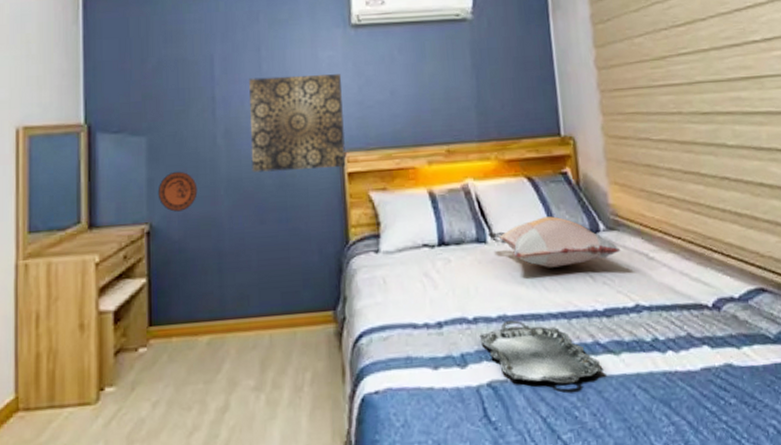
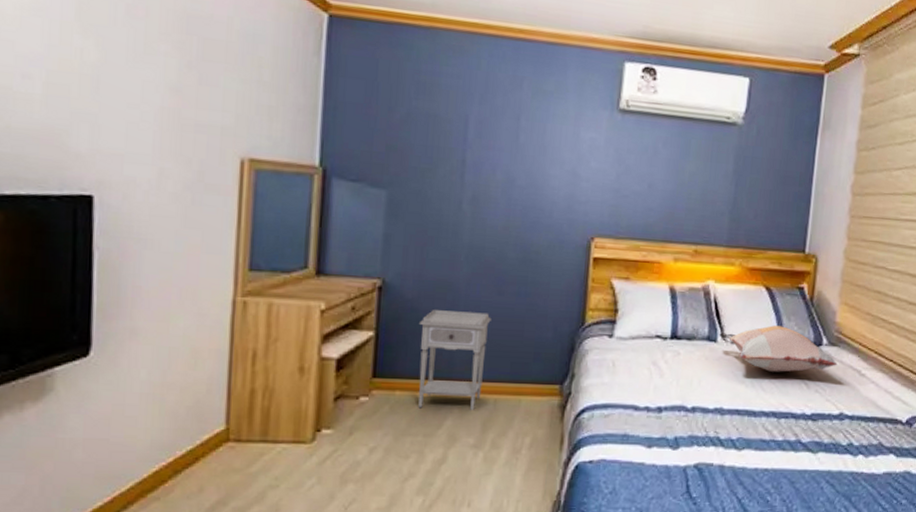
decorative plate: present [157,171,198,212] -> none [393,230,437,271]
nightstand: none [187,244,257,354] -> present [418,310,491,410]
wall art: present [249,74,346,173] -> none [496,147,602,252]
serving tray: present [479,320,605,385] -> none [694,413,801,474]

